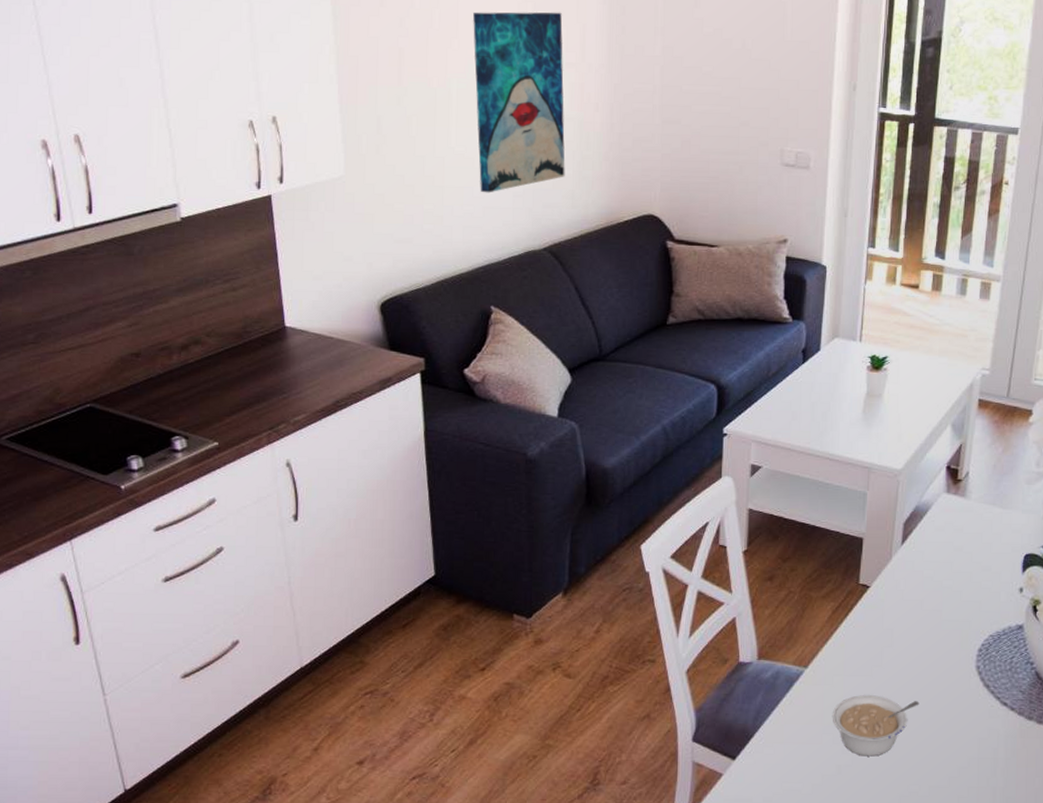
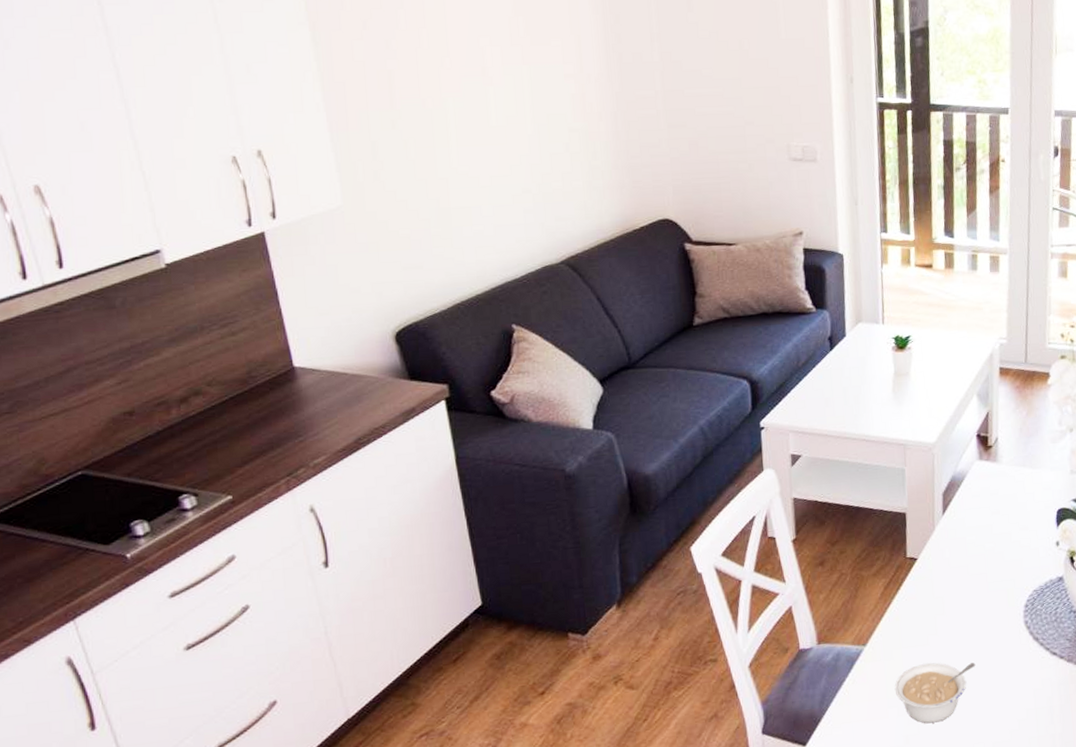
wall art: present [473,12,565,193] -> none [463,24,575,211]

